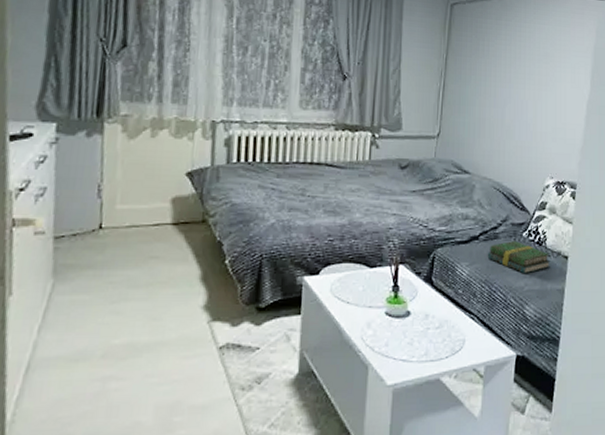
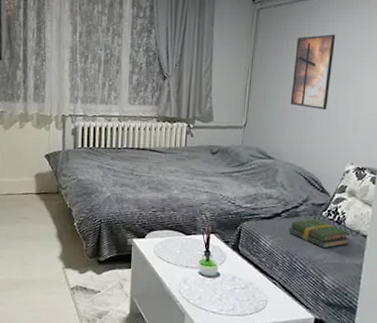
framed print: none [487,36,533,119] -> present [290,34,336,110]

